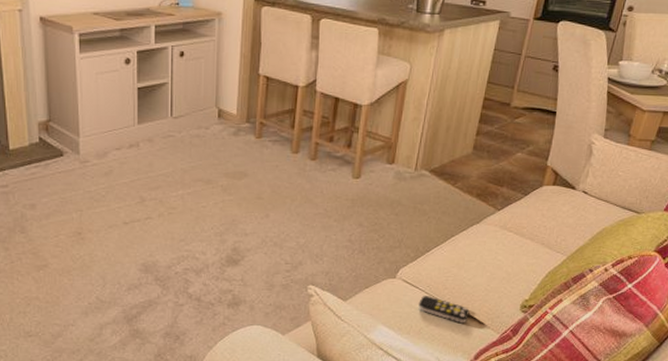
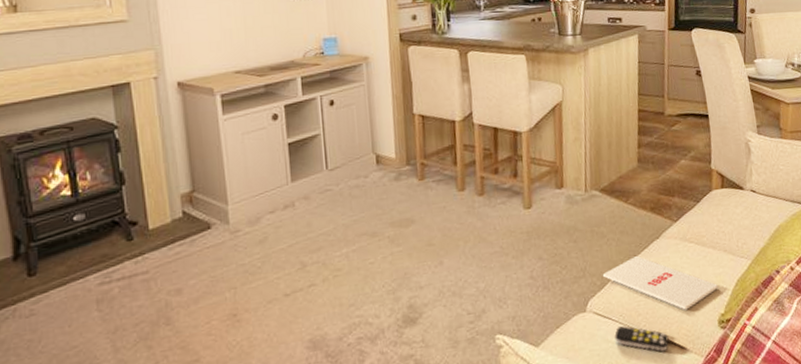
magazine: none [417,236,529,291] -> present [602,256,719,310]

